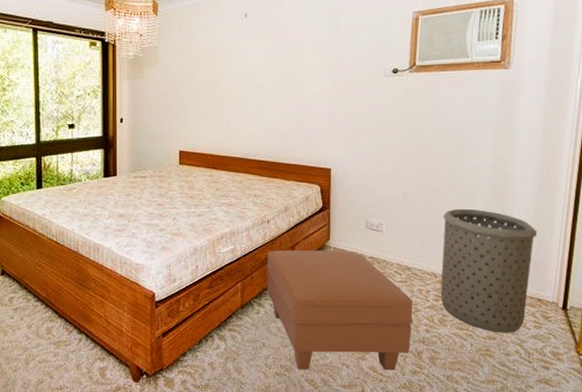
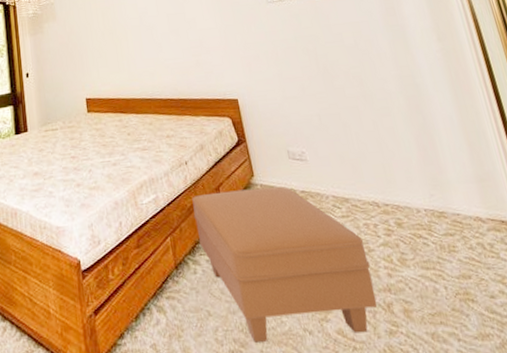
laundry basket: present [440,208,537,333] -> none [365,124,496,269]

